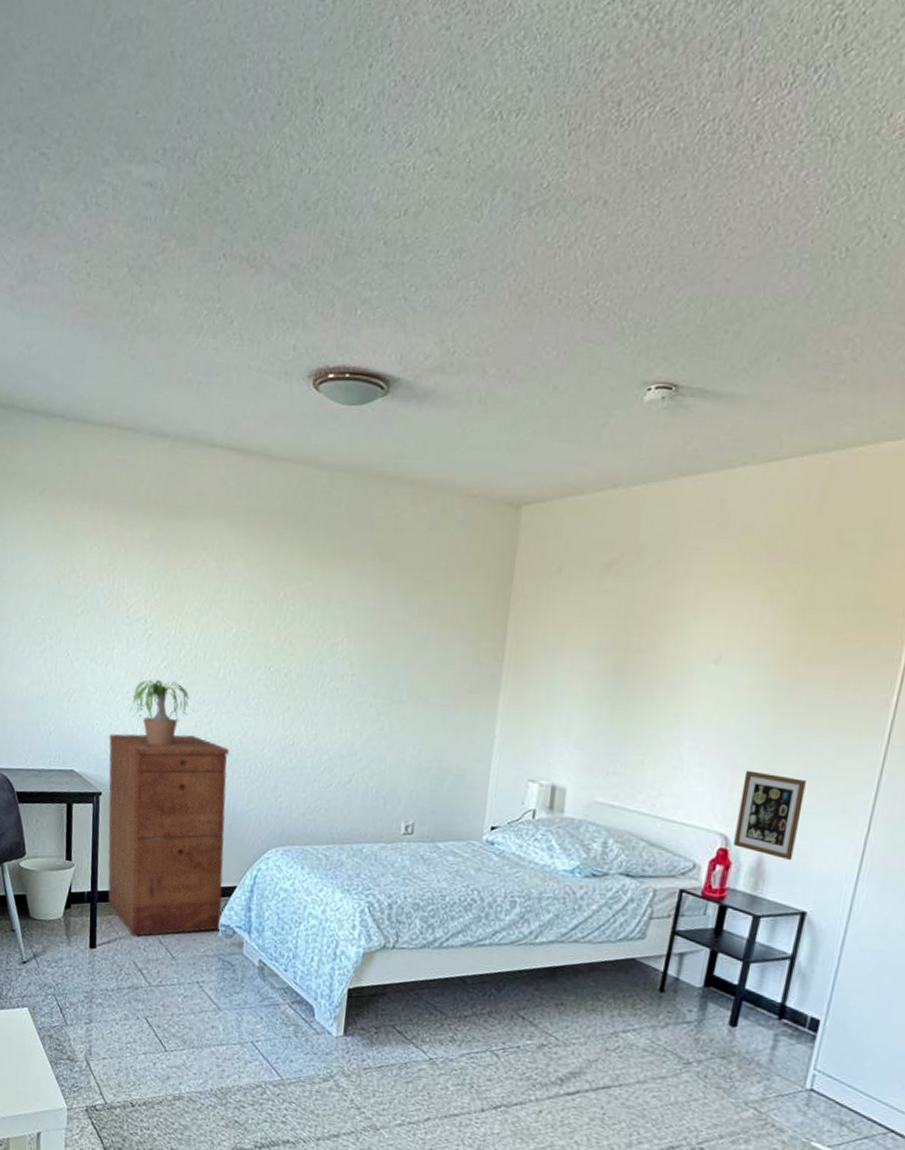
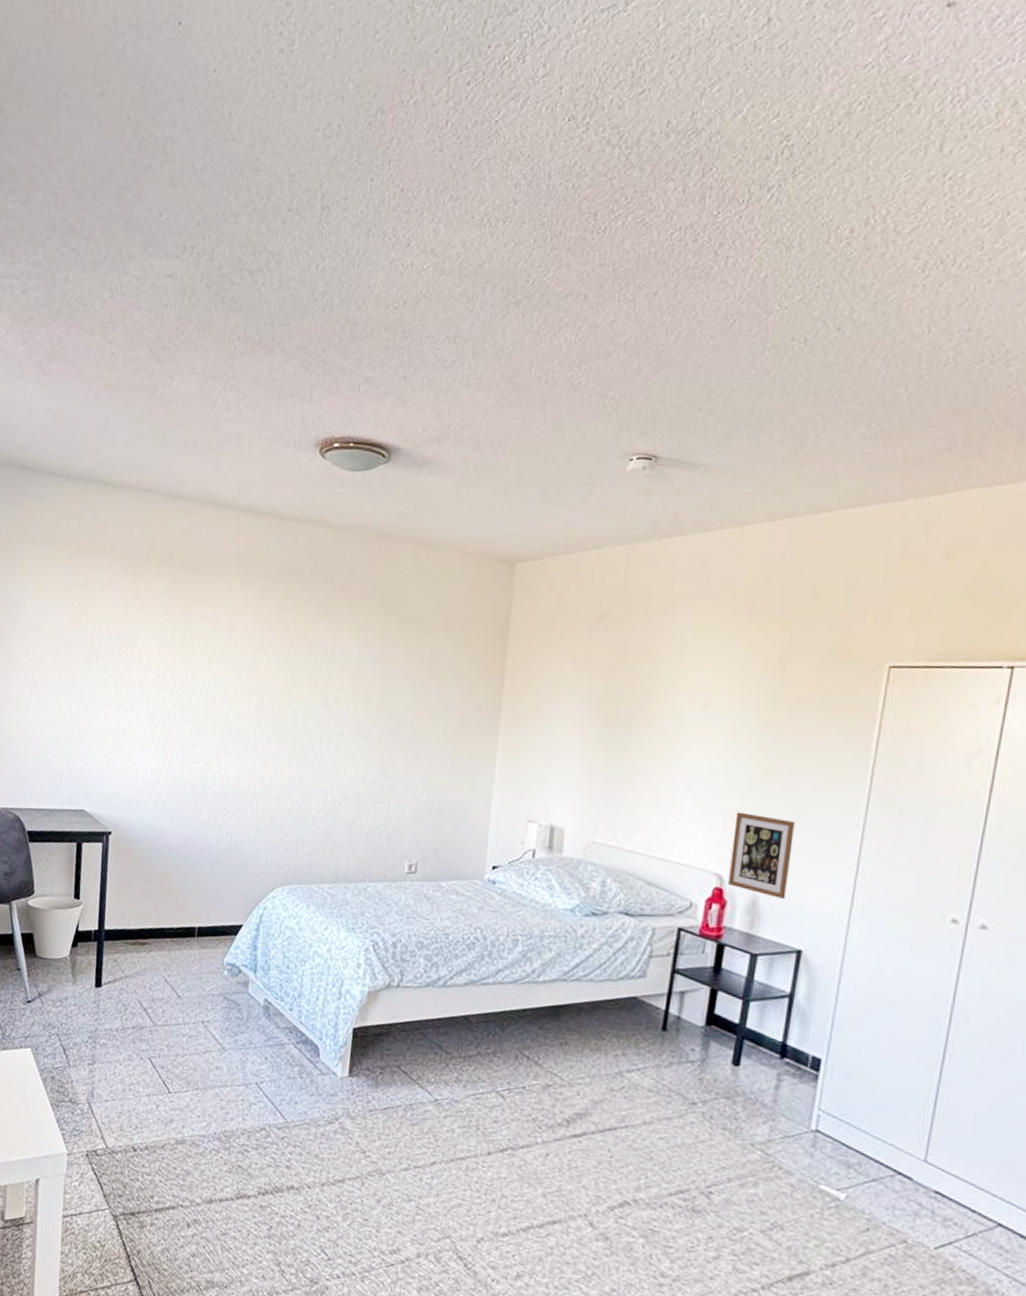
filing cabinet: present [108,734,230,937] -> none [114,775,238,975]
potted plant: present [130,679,194,746] -> none [141,723,204,787]

